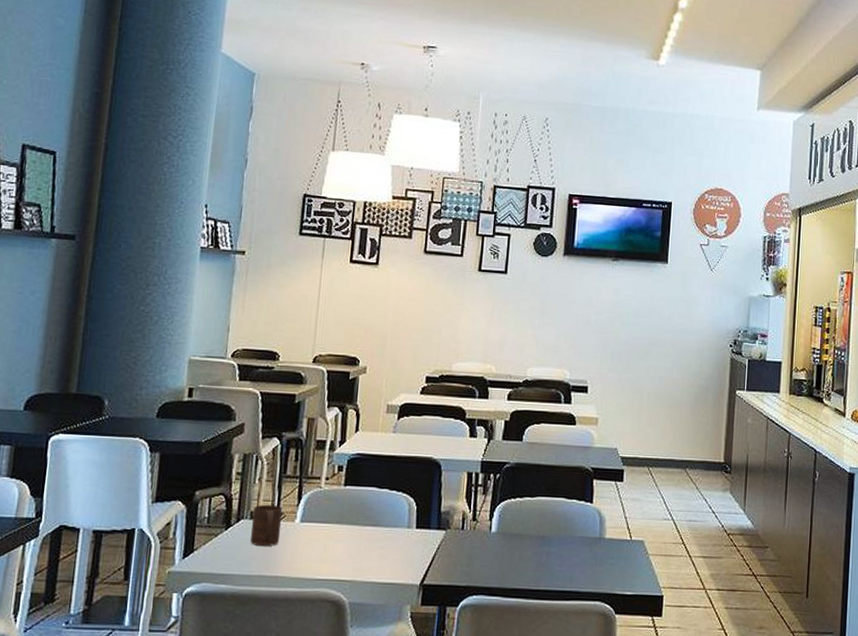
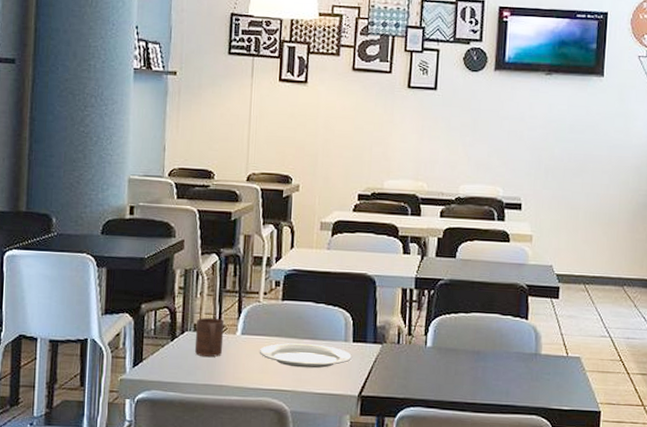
plate: none [318,530,416,557] -> present [259,343,353,369]

